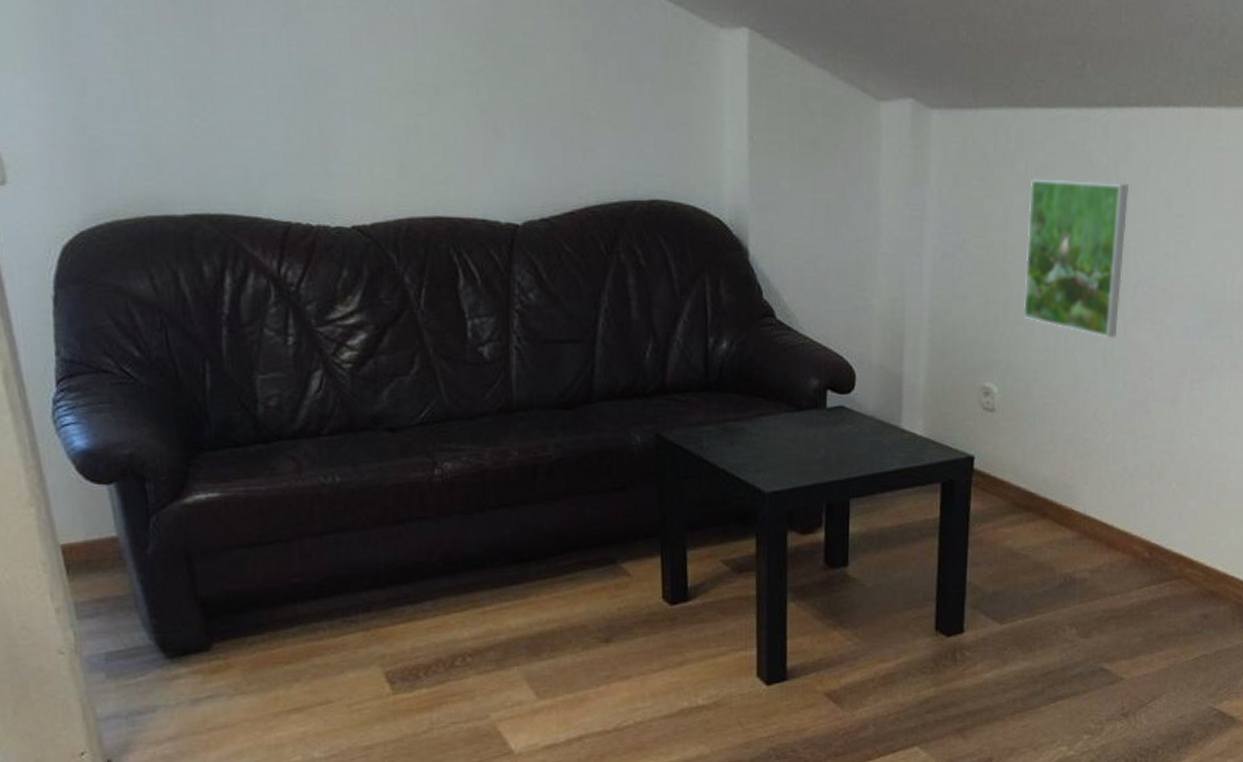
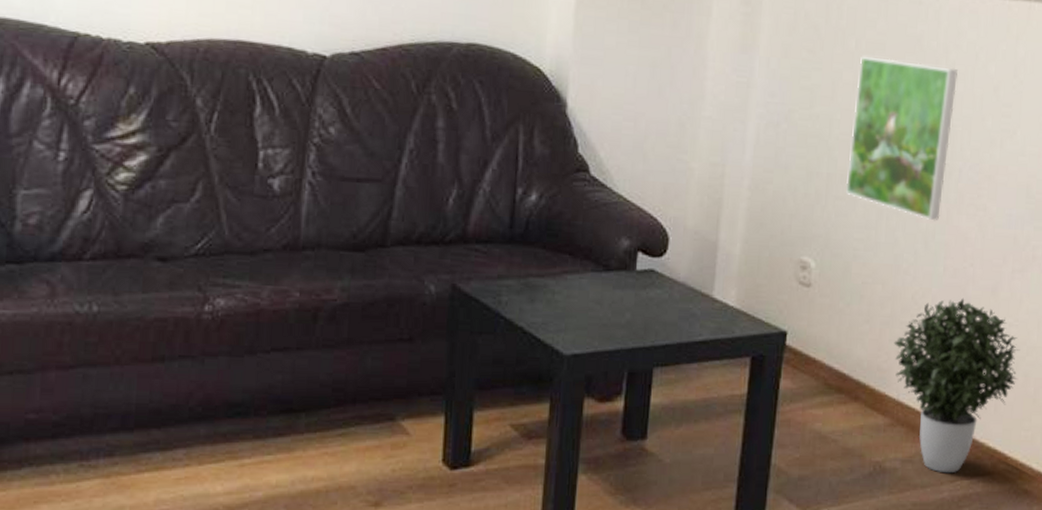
potted plant: none [1078,411,1202,581] -> present [894,298,1020,474]

